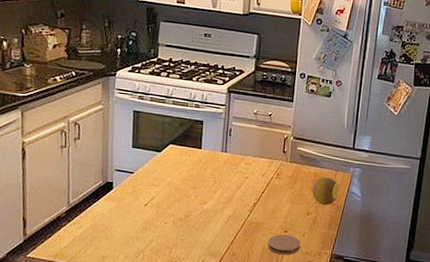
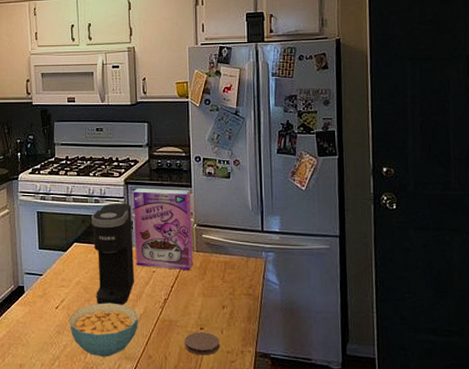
cereal bowl: none [157,203,226,253] -> present [70,302,138,357]
coffee maker: none [186,109,232,206] -> present [92,203,135,305]
cereal box: none [230,97,292,179] -> present [133,188,194,271]
fruit: present [311,177,339,206] -> none [224,265,253,297]

